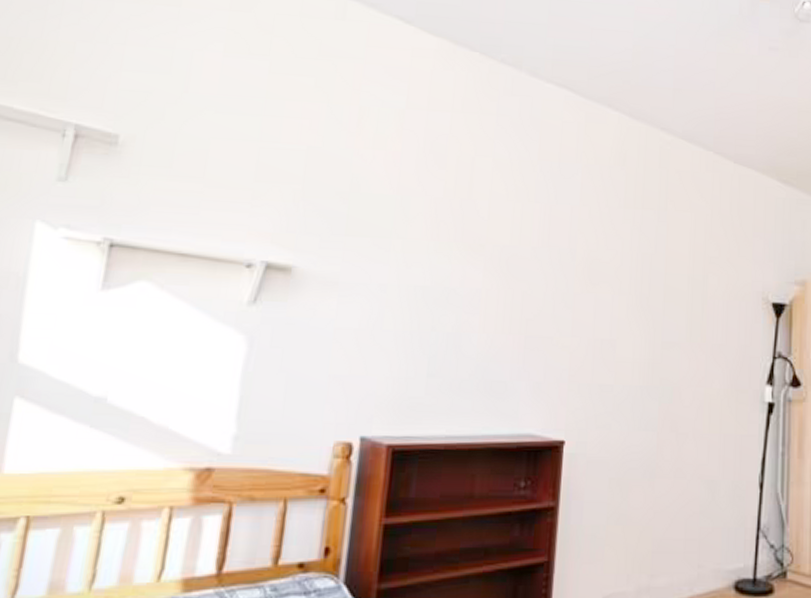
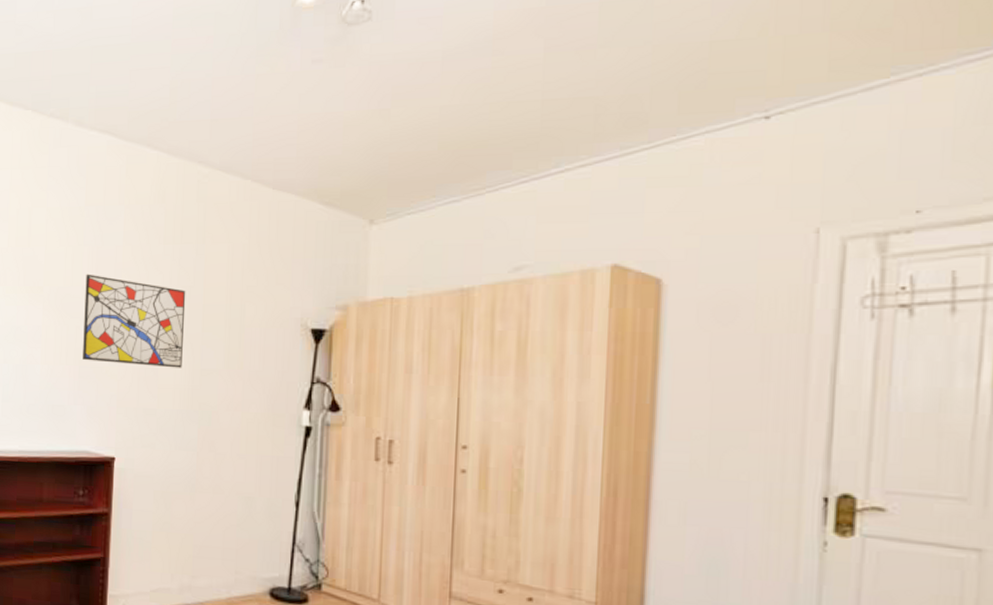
wall art: none [529,233,647,340] -> present [83,274,186,368]

